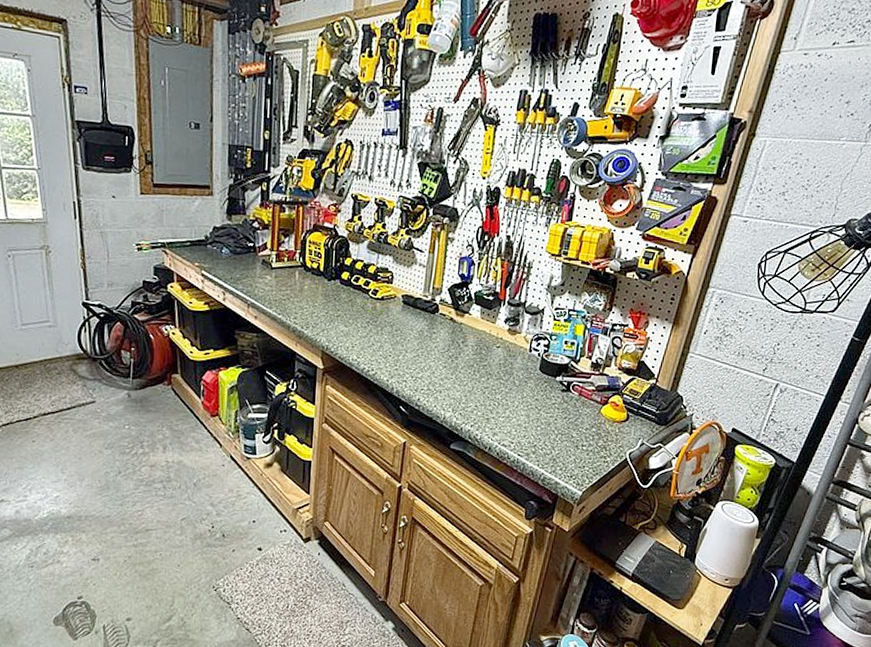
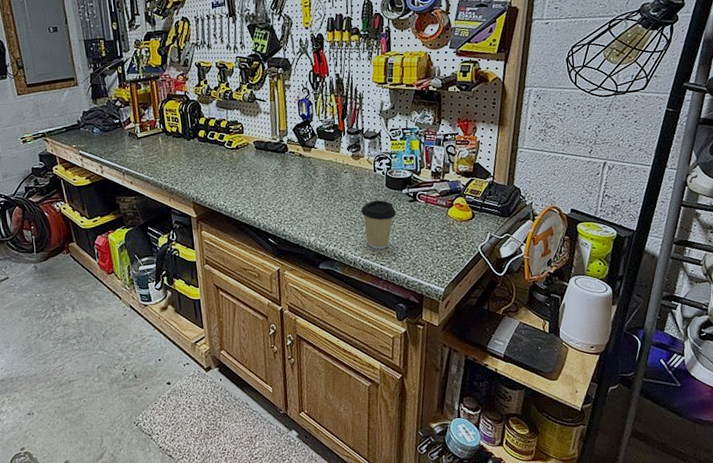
coffee cup: none [507,383,546,439] -> present [361,200,397,250]

